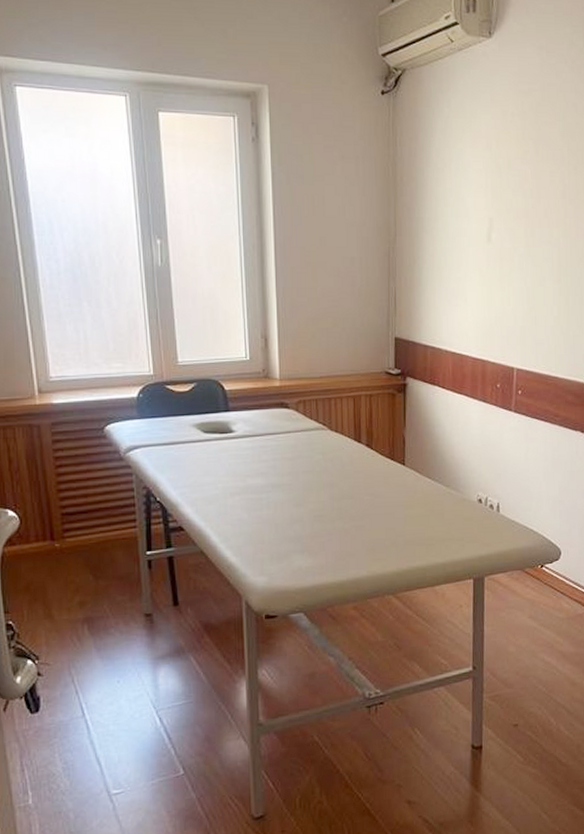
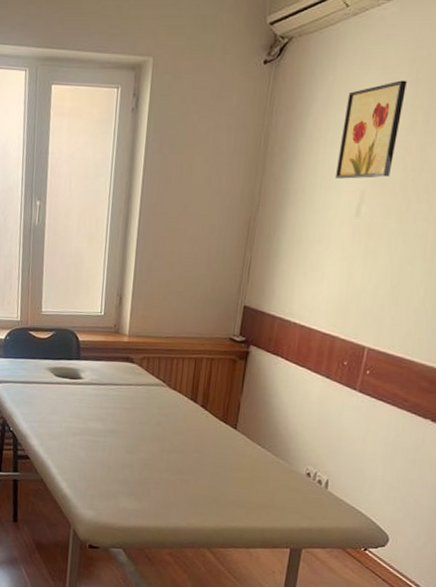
wall art: none [463,113,515,207] -> present [334,80,407,179]

